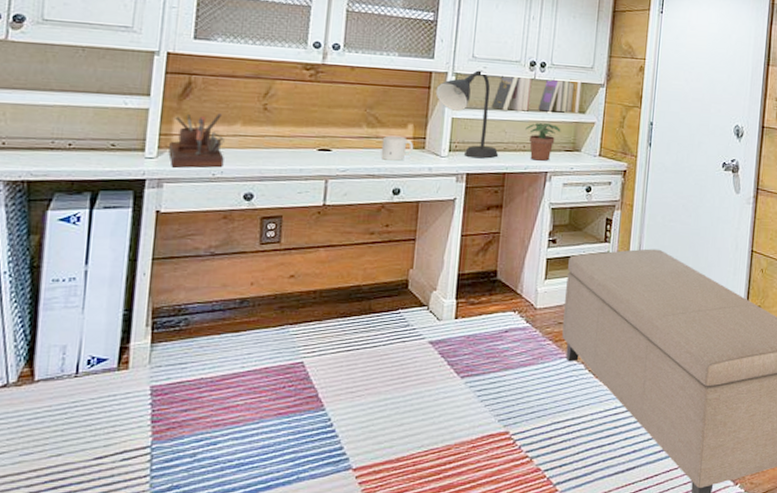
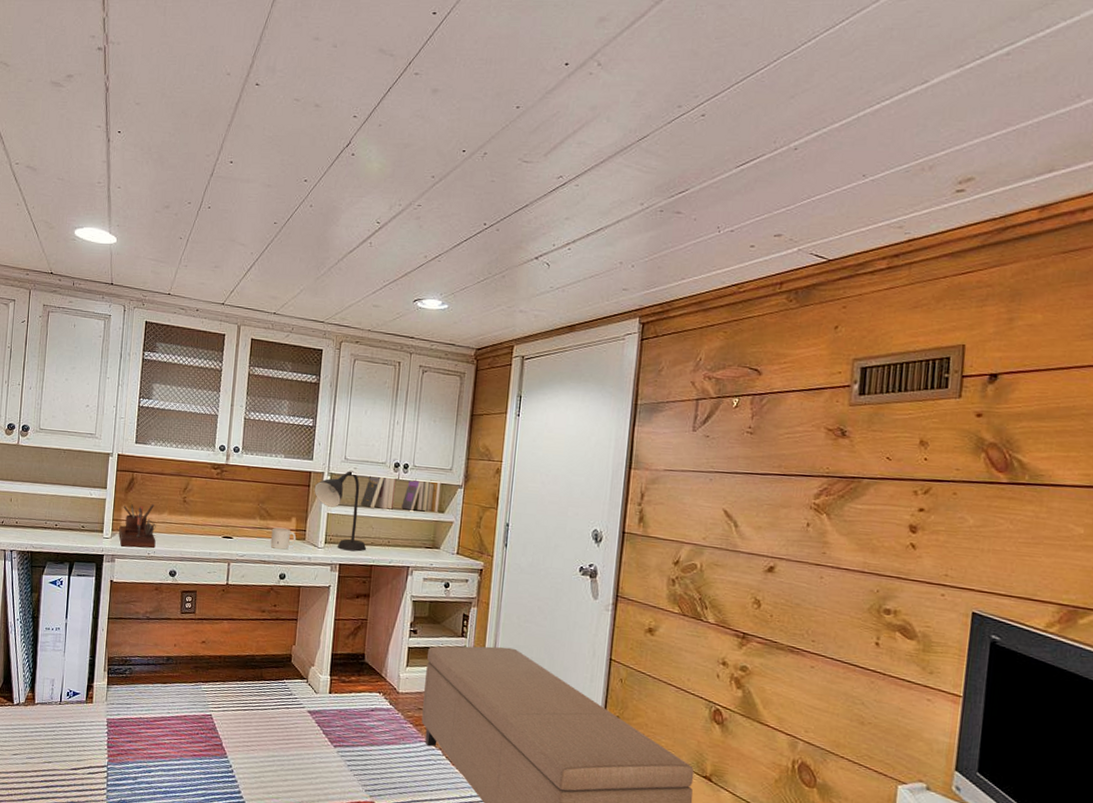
potted plant: present [525,123,561,161] -> none [390,520,422,556]

